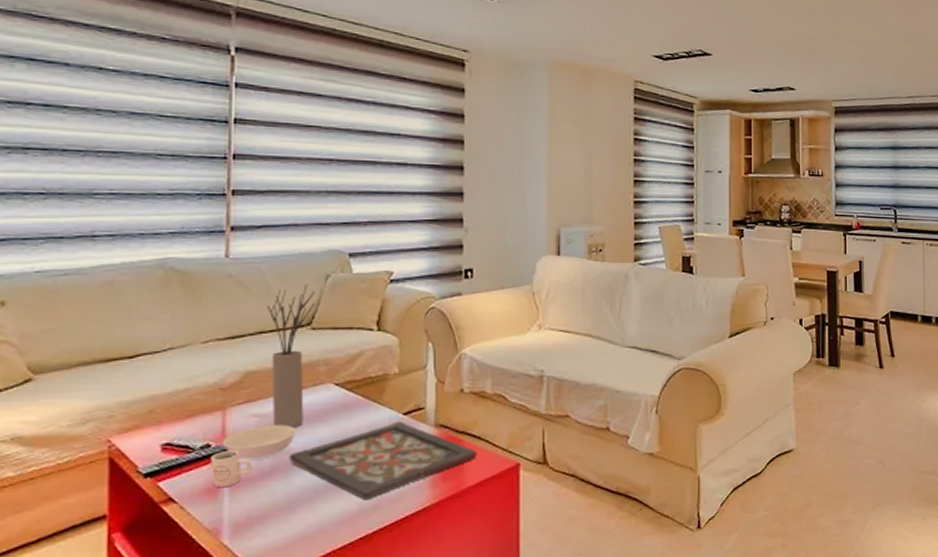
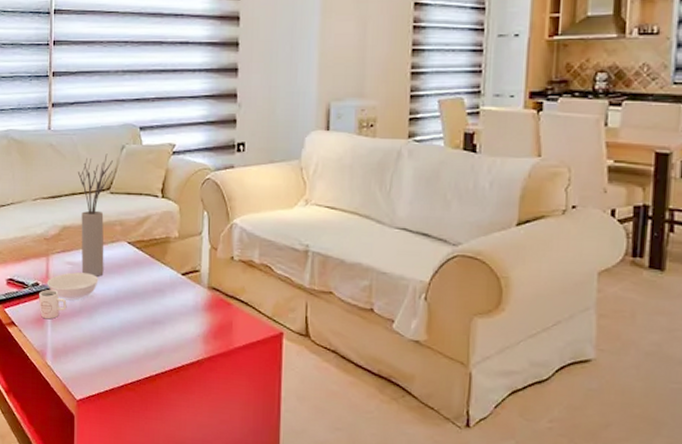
decorative tray: present [289,421,478,501] -> none [93,280,245,346]

